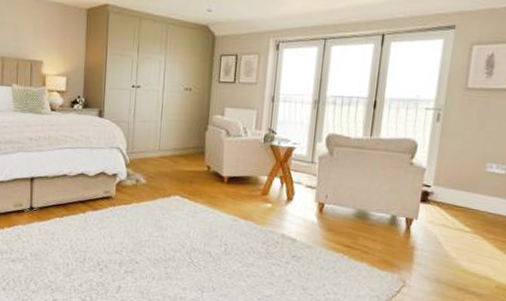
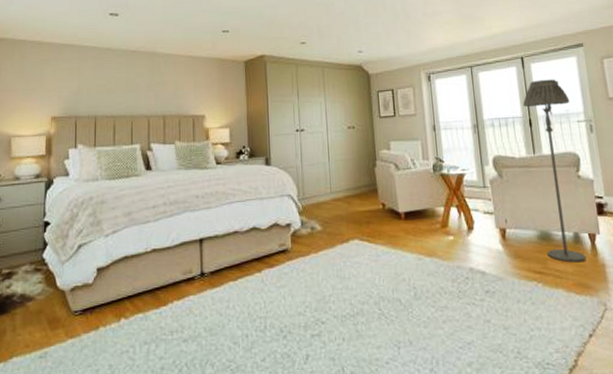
floor lamp: none [360,60,424,243] -> present [523,79,586,263]

